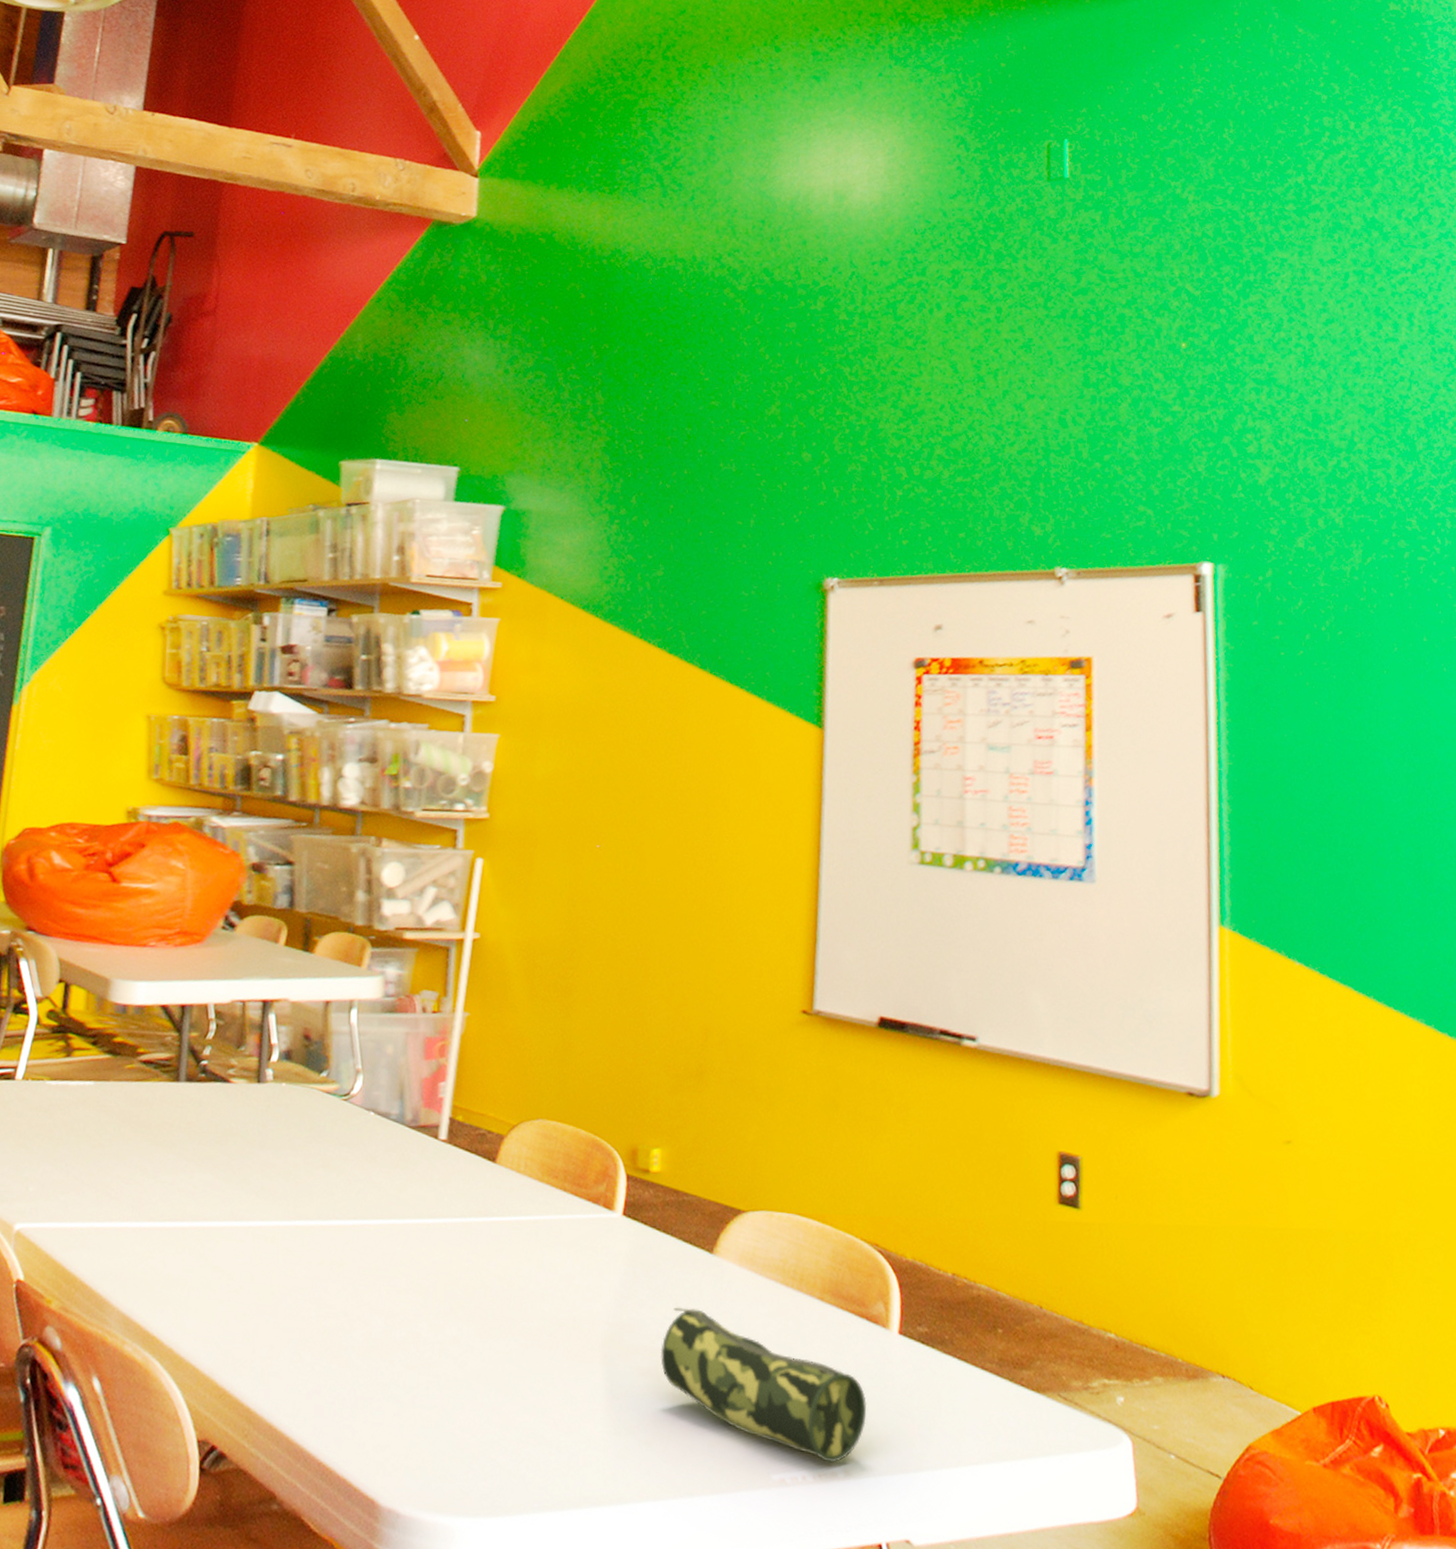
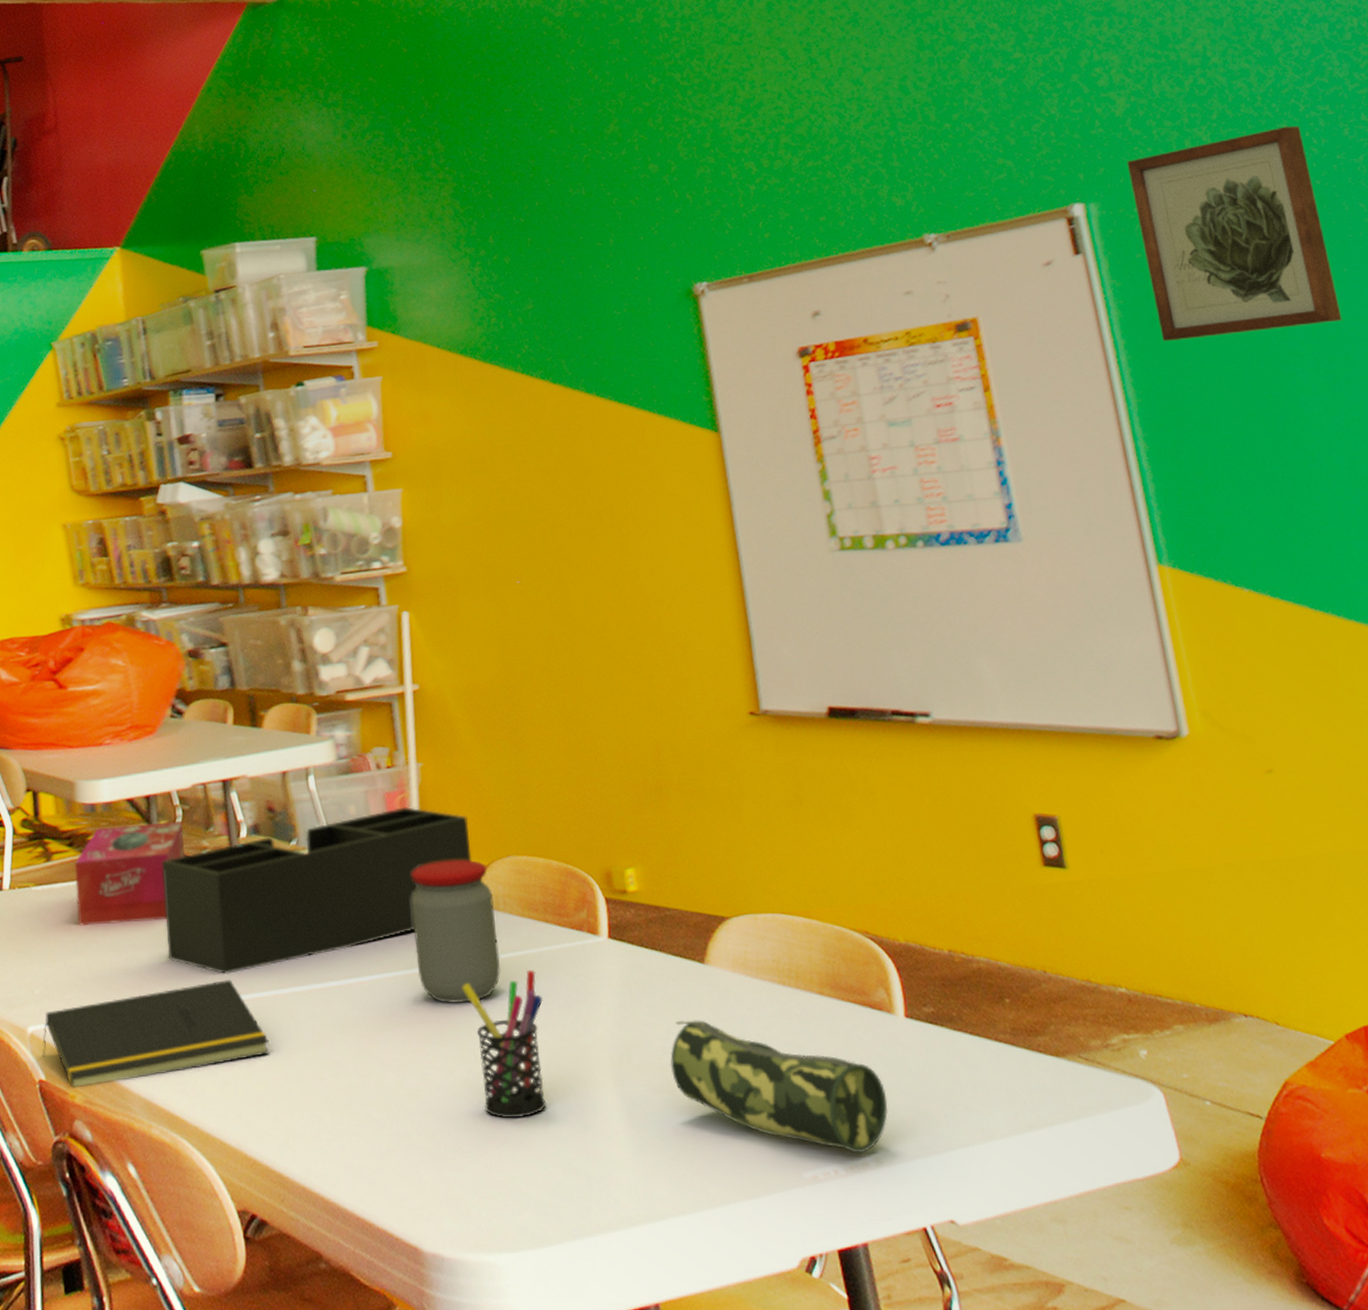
notepad: none [25,1203,262,1292] -> present [42,979,270,1087]
tissue box: none [87,1030,215,1134] -> present [74,821,184,926]
desk organizer: none [174,1053,505,1199] -> present [162,806,472,975]
jar: none [425,1114,516,1260] -> present [411,859,500,1003]
pen holder: none [467,1236,546,1383] -> present [462,970,547,1118]
wall art: none [1260,521,1434,718] -> present [1126,125,1343,341]

